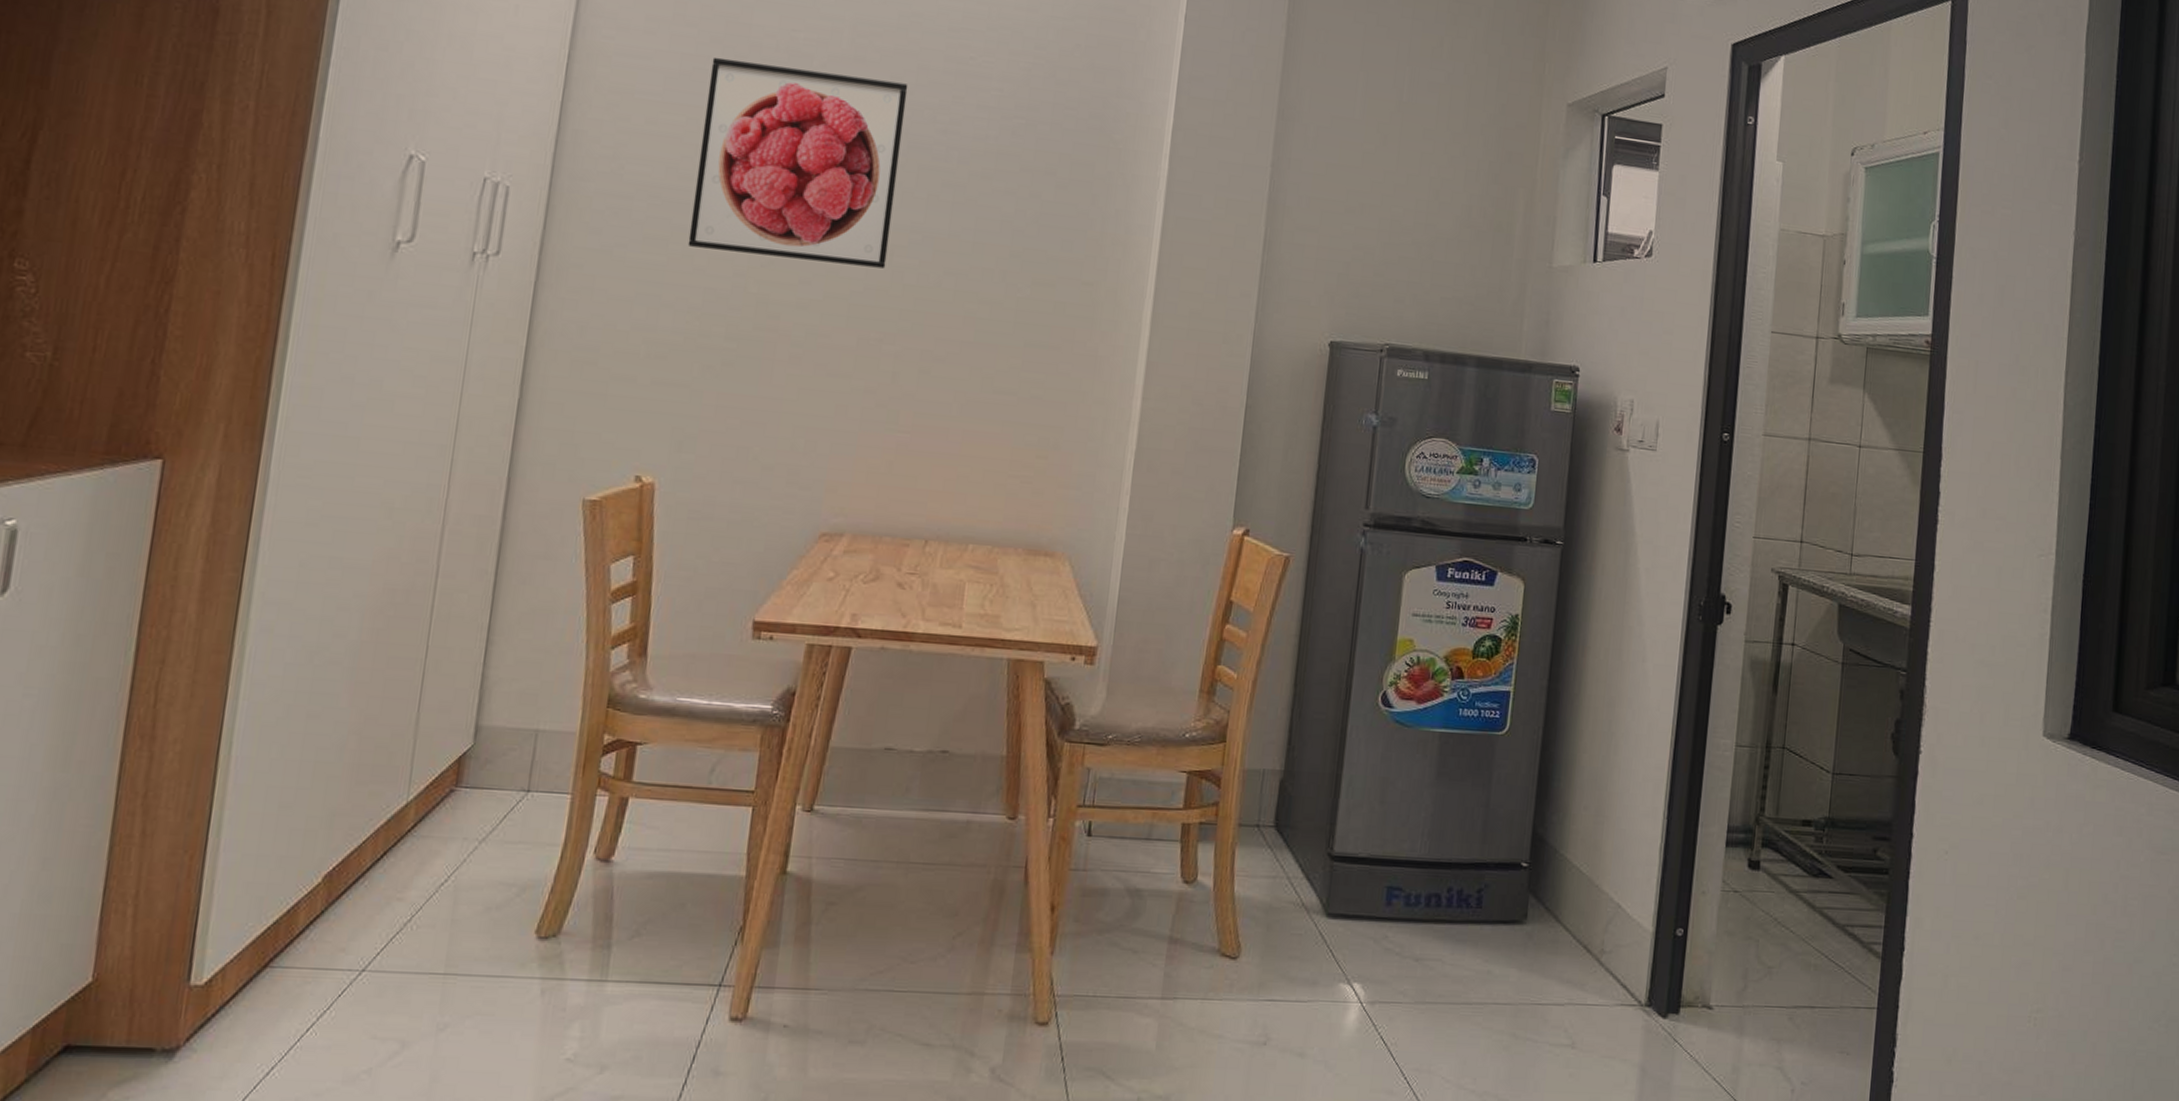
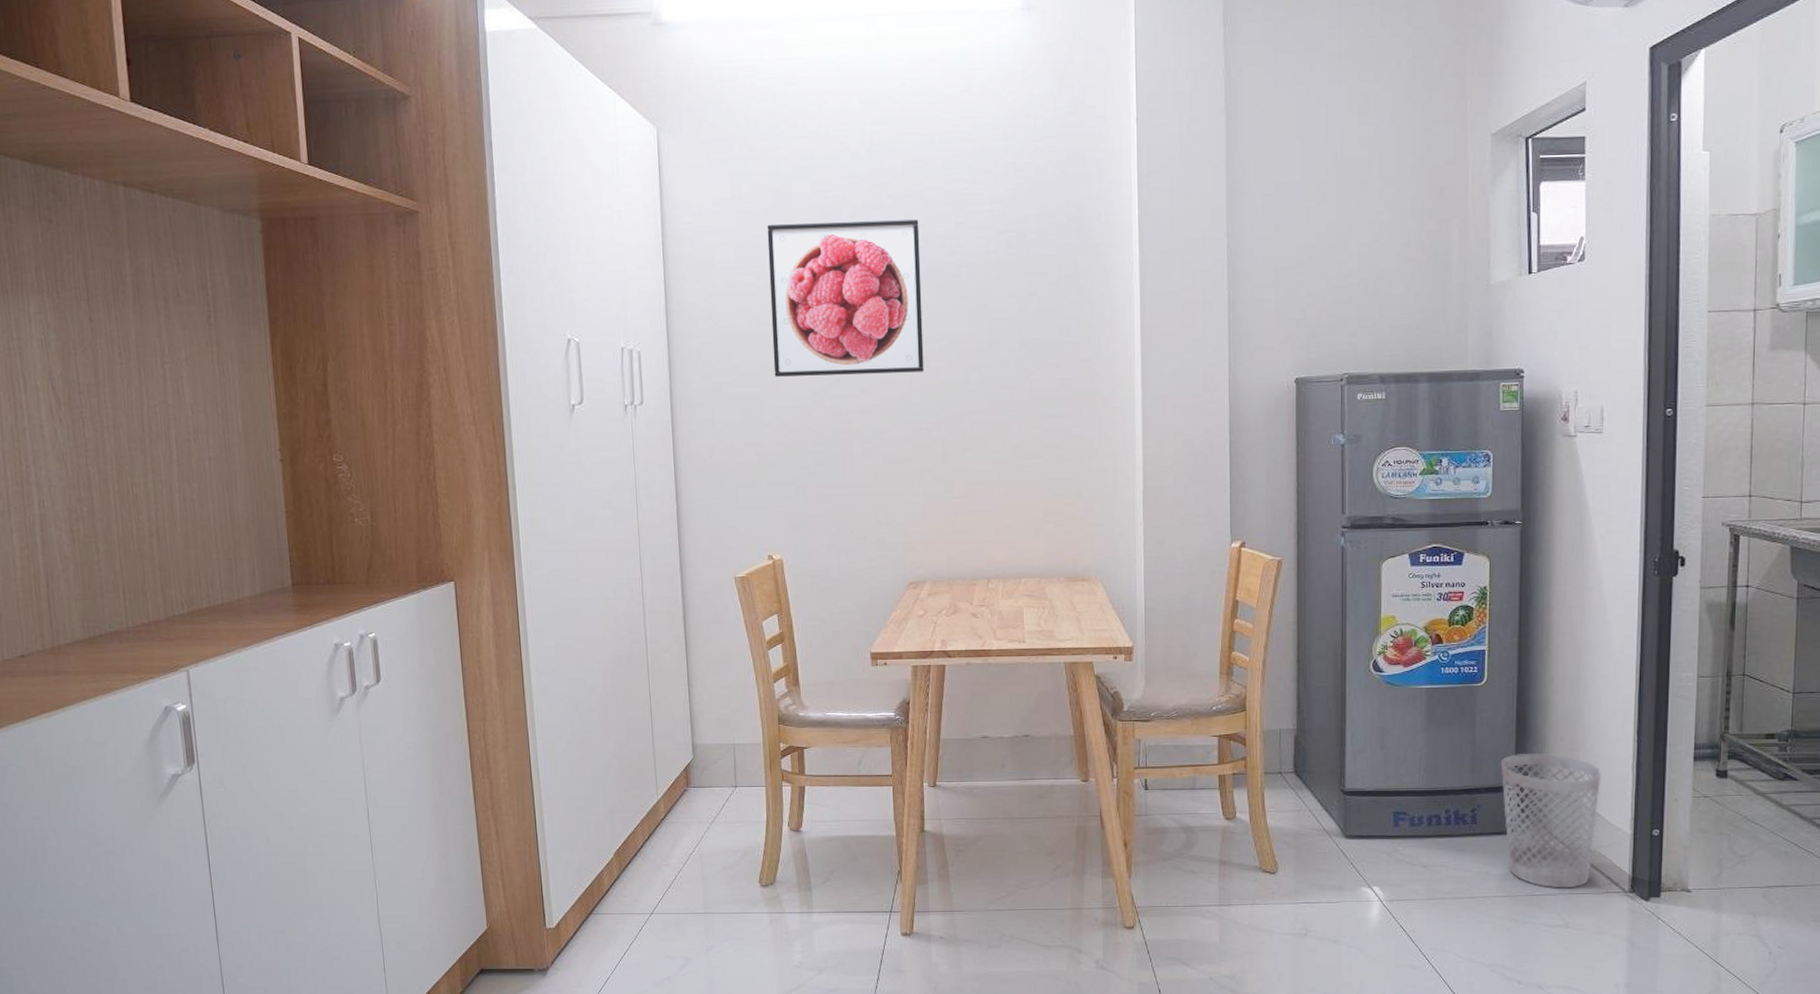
wastebasket: none [1513,822,1626,998] -> present [1501,753,1601,889]

